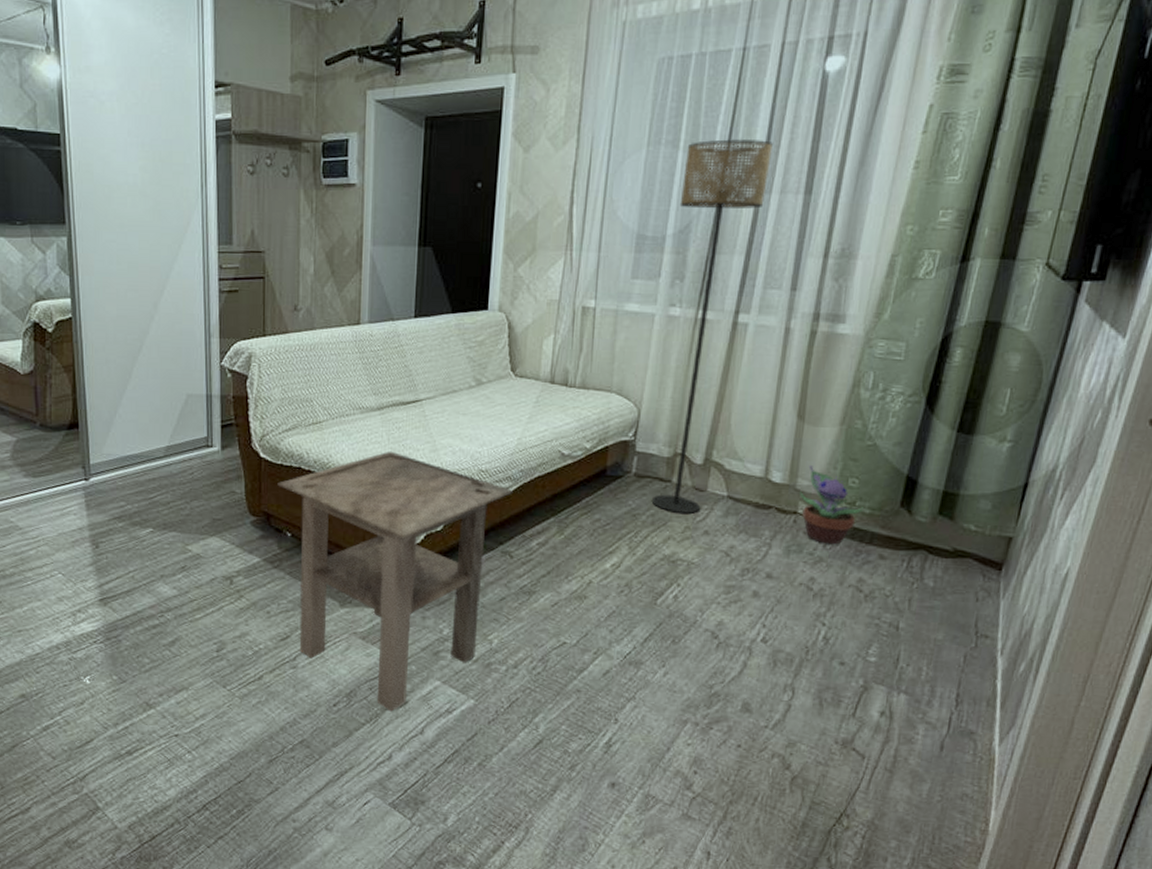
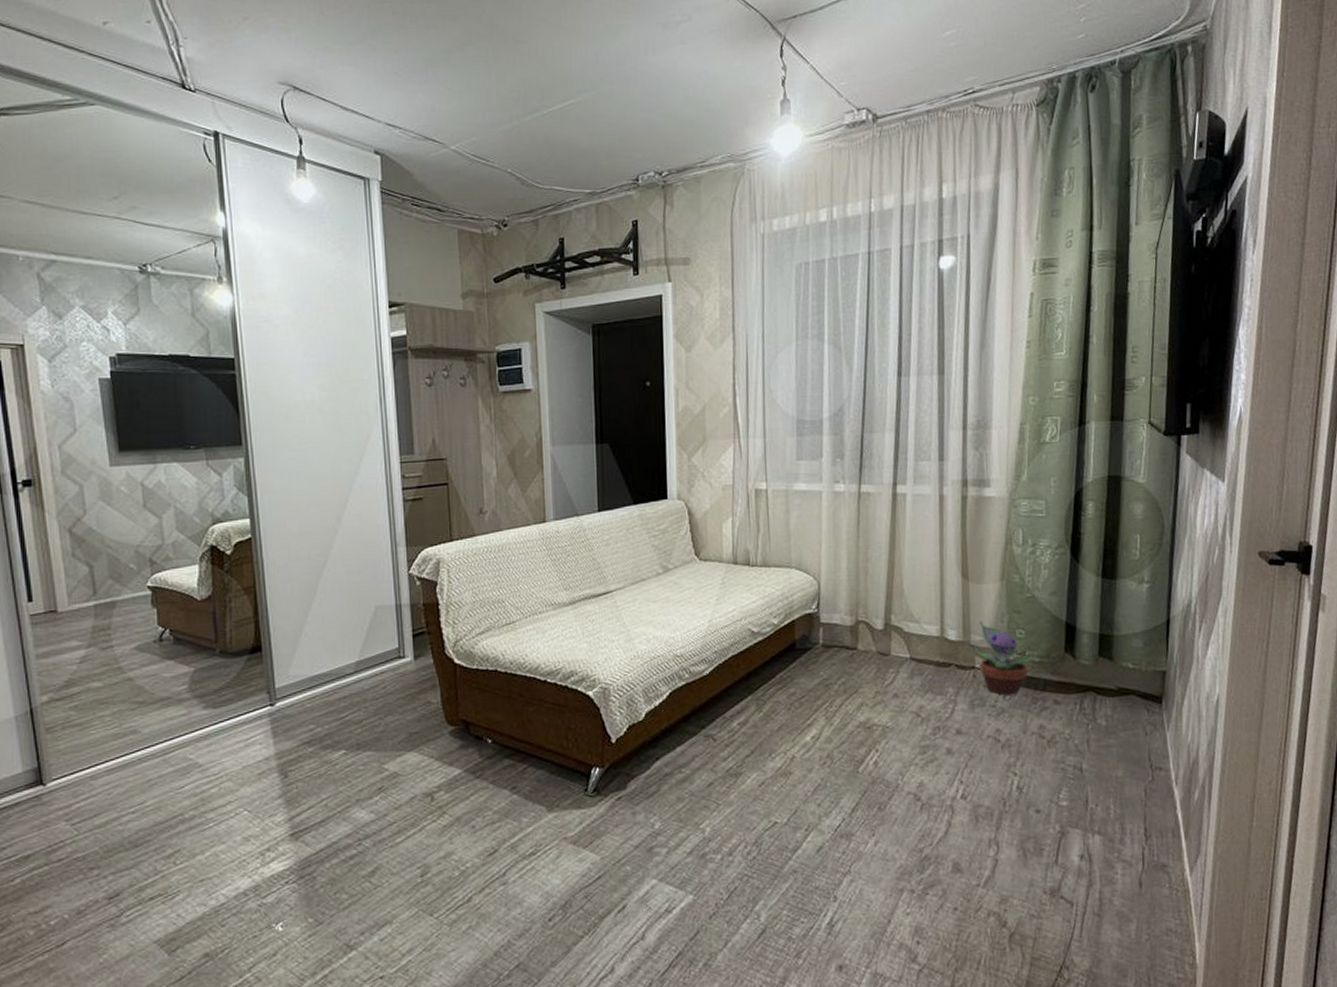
side table: present [277,451,514,712] -> none [474,644,710,919]
floor lamp: present [651,139,773,514] -> none [831,330,905,679]

